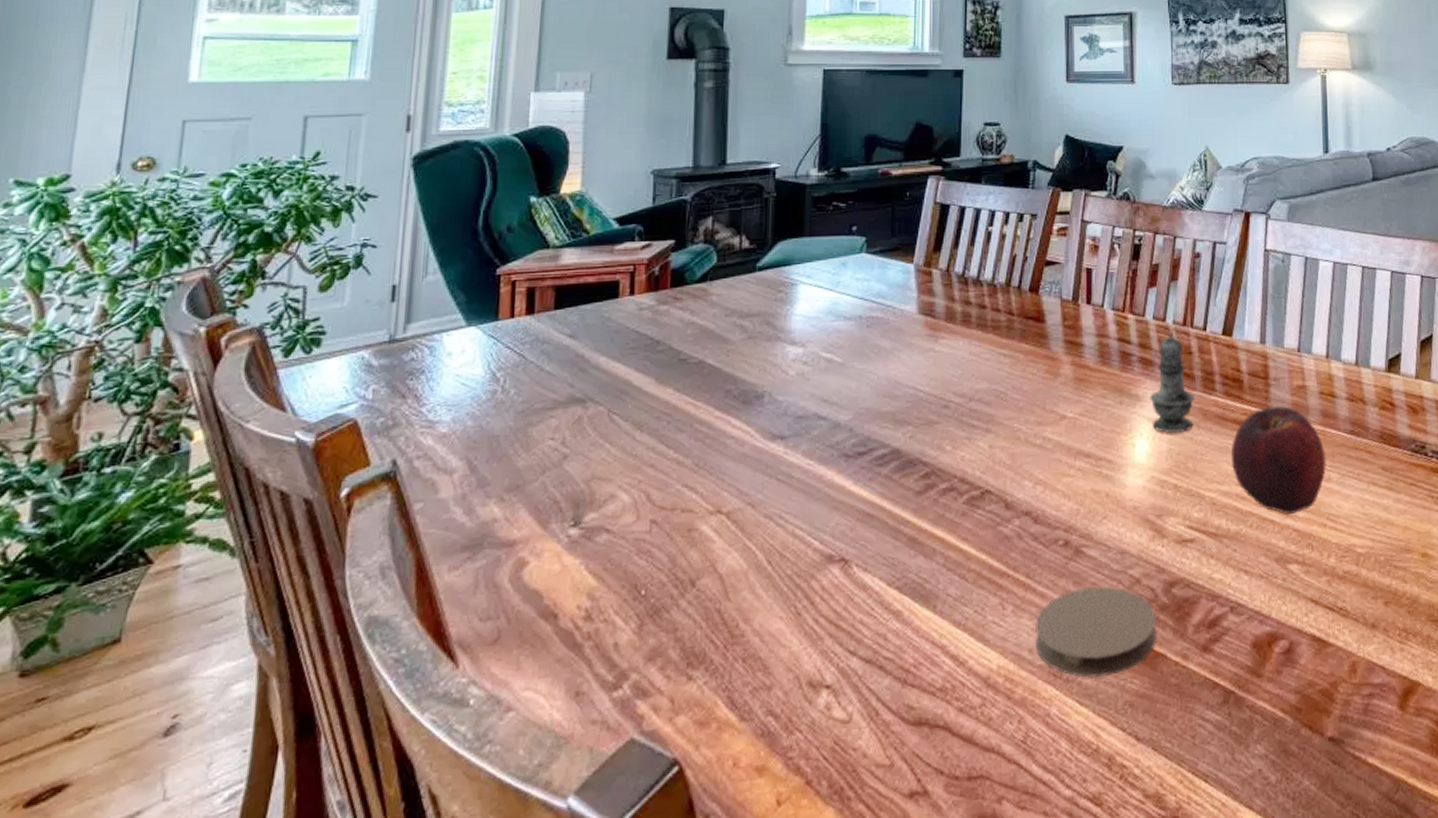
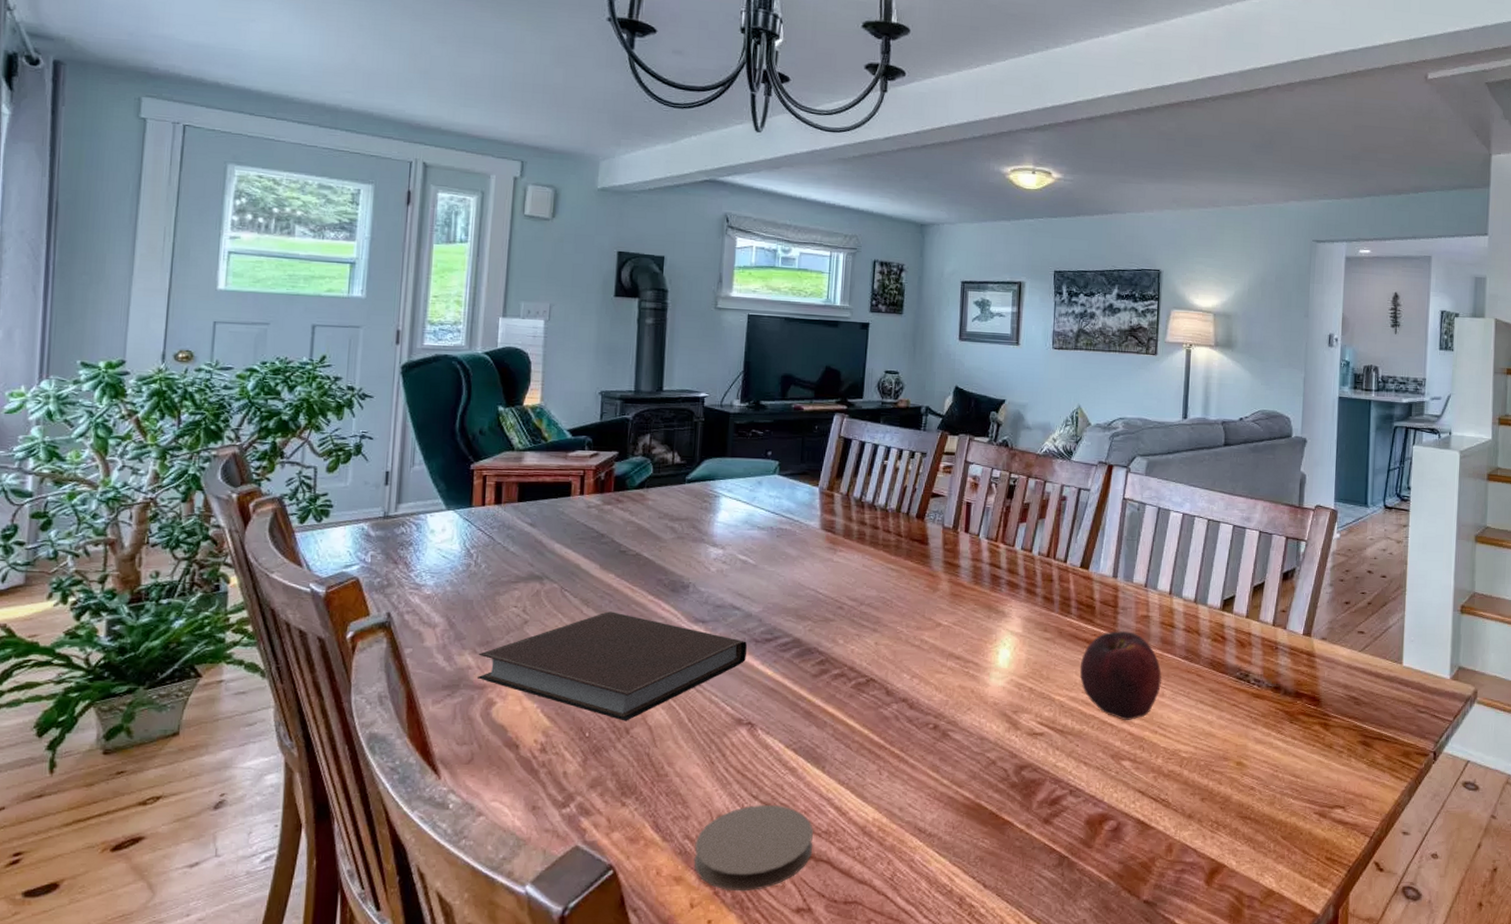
notebook: none [505,435,836,572] -> present [478,611,747,721]
coaster: none [779,660,927,778] -> present [694,804,814,892]
coaster: present [1035,586,1157,678] -> none [905,764,1007,835]
salt shaker: present [1150,331,1195,433] -> none [1014,560,1052,645]

